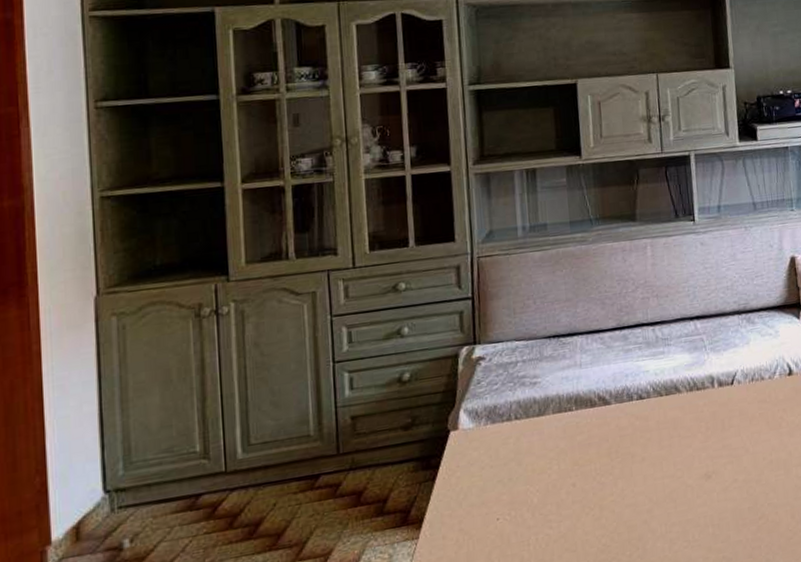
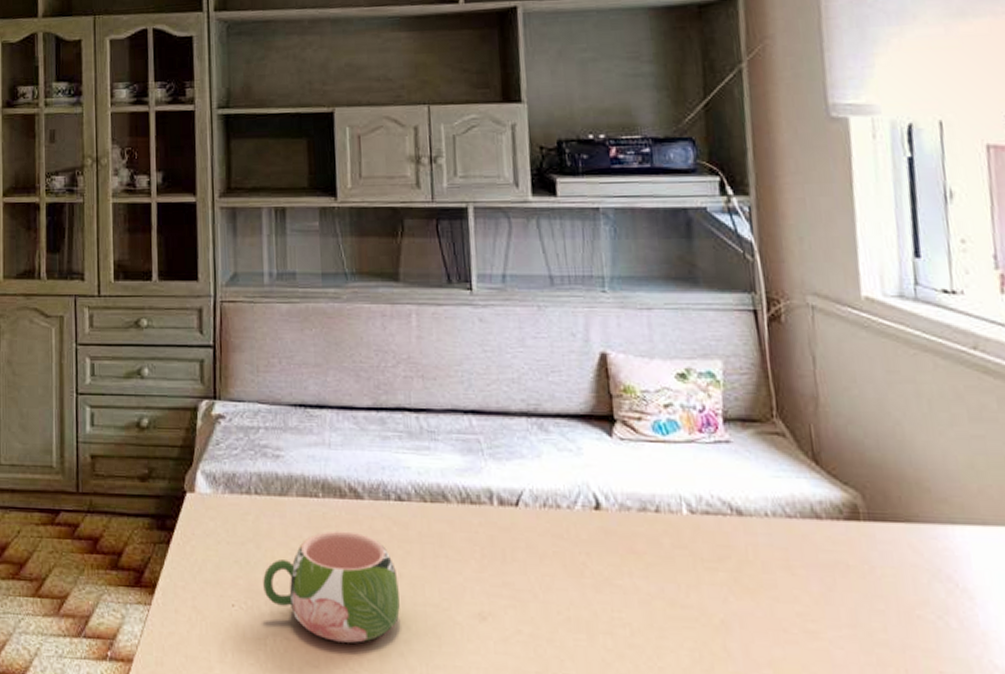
mug: none [525,432,643,527] -> present [263,530,400,643]

